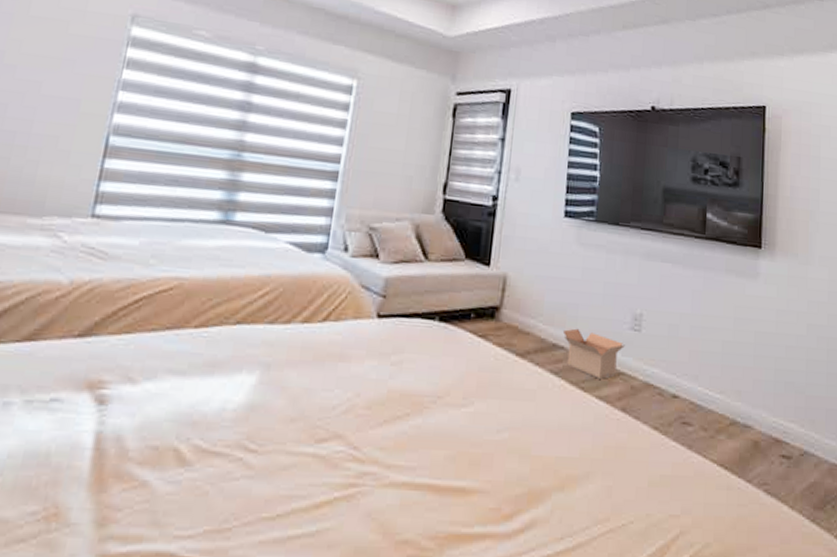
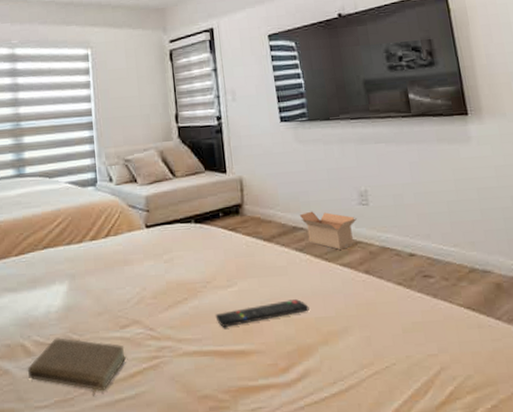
book: none [174,445,316,528] -> present [27,338,127,396]
remote control: none [439,431,552,456] -> present [215,299,310,327]

